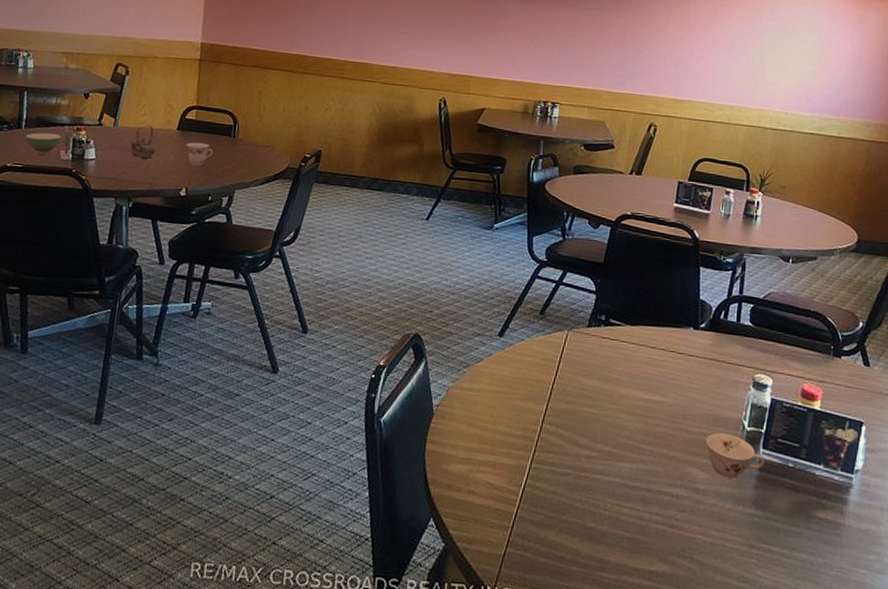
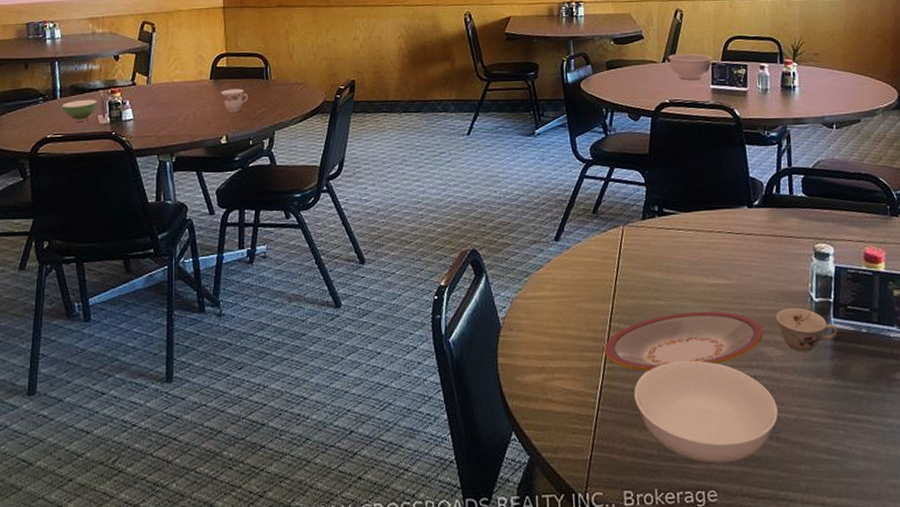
teapot: present [130,125,156,158] -> none [167,78,191,112]
plate: none [532,423,692,479] -> present [604,311,764,371]
bowl: none [555,470,695,577] -> present [634,360,778,465]
soup bowl: none [636,167,679,197] -> present [669,53,712,81]

